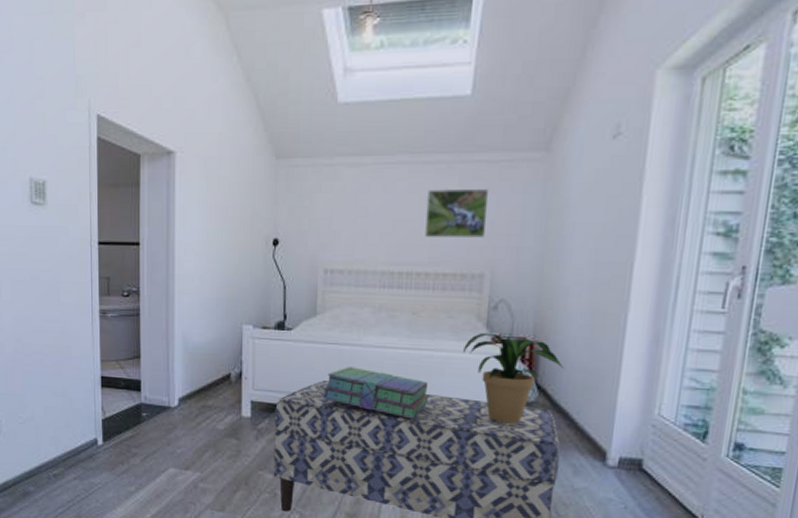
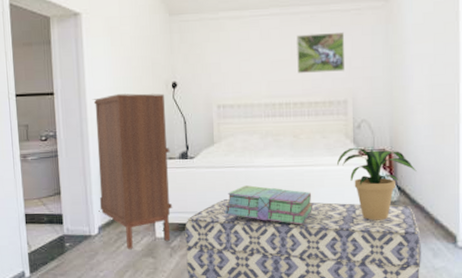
shoe cabinet: none [180,249,265,427] -> present [92,93,173,249]

